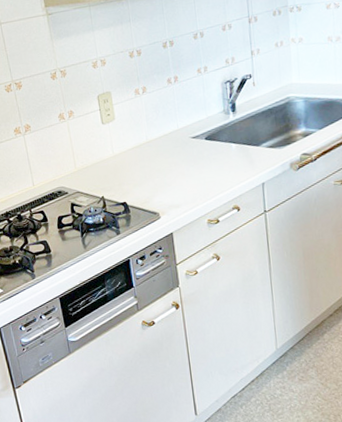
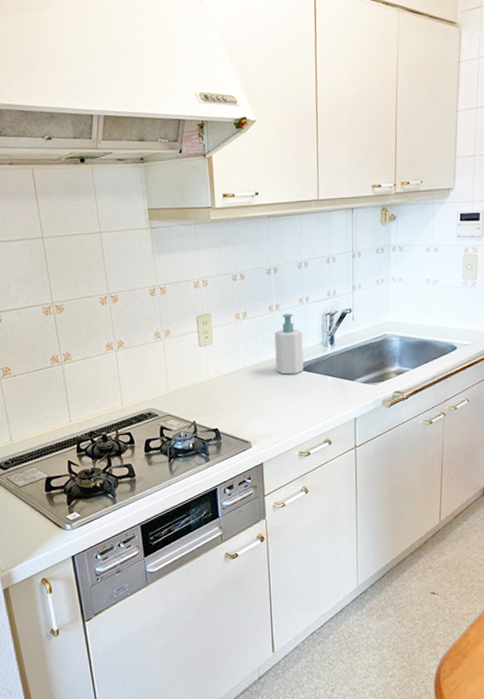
soap bottle: none [175,84,207,145] -> present [274,313,304,375]

